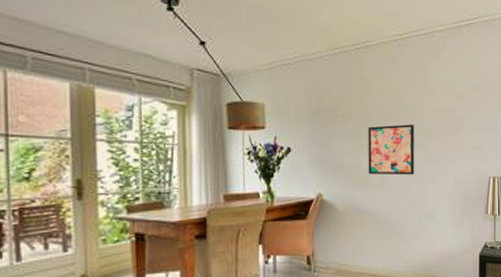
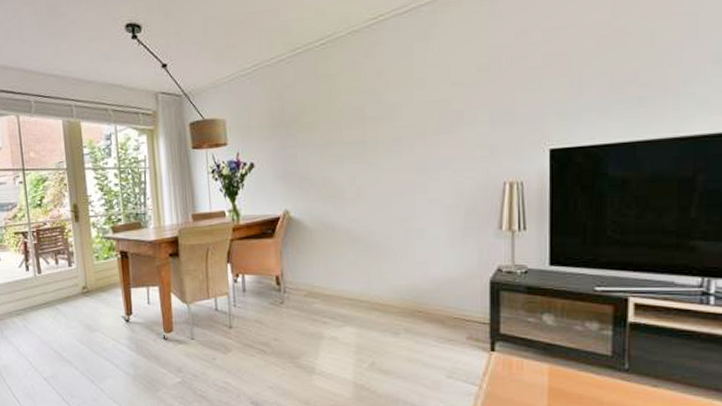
wall art: present [368,124,414,175] -> none [338,125,397,187]

